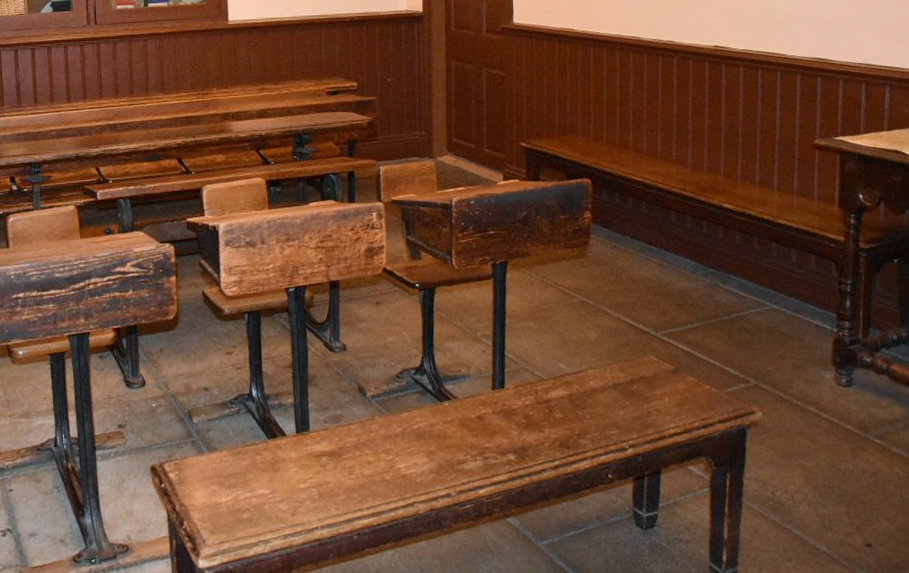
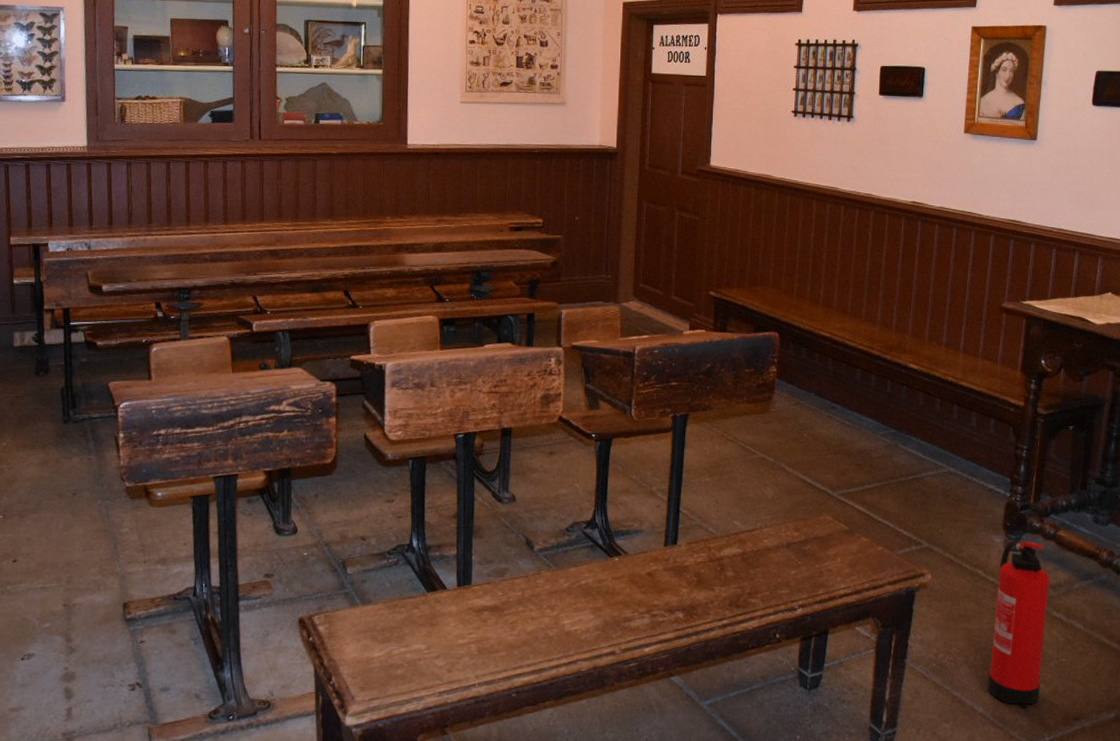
fire extinguisher: none [829,376,887,543] -> present [987,540,1050,705]

